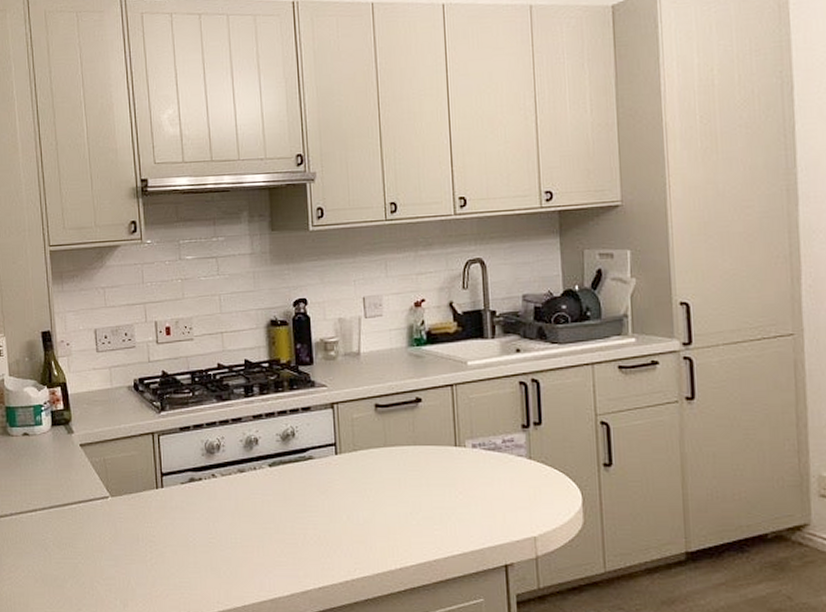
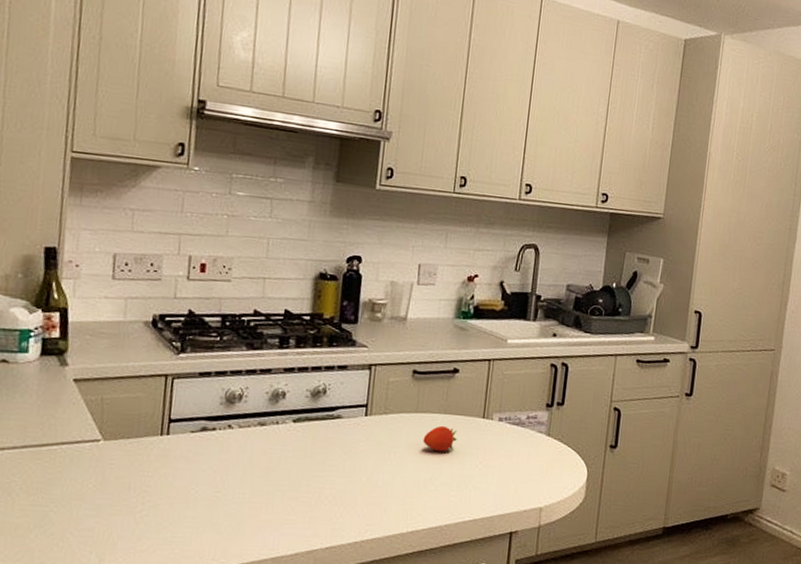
fruit: none [396,457,431,485] -> present [422,425,457,452]

